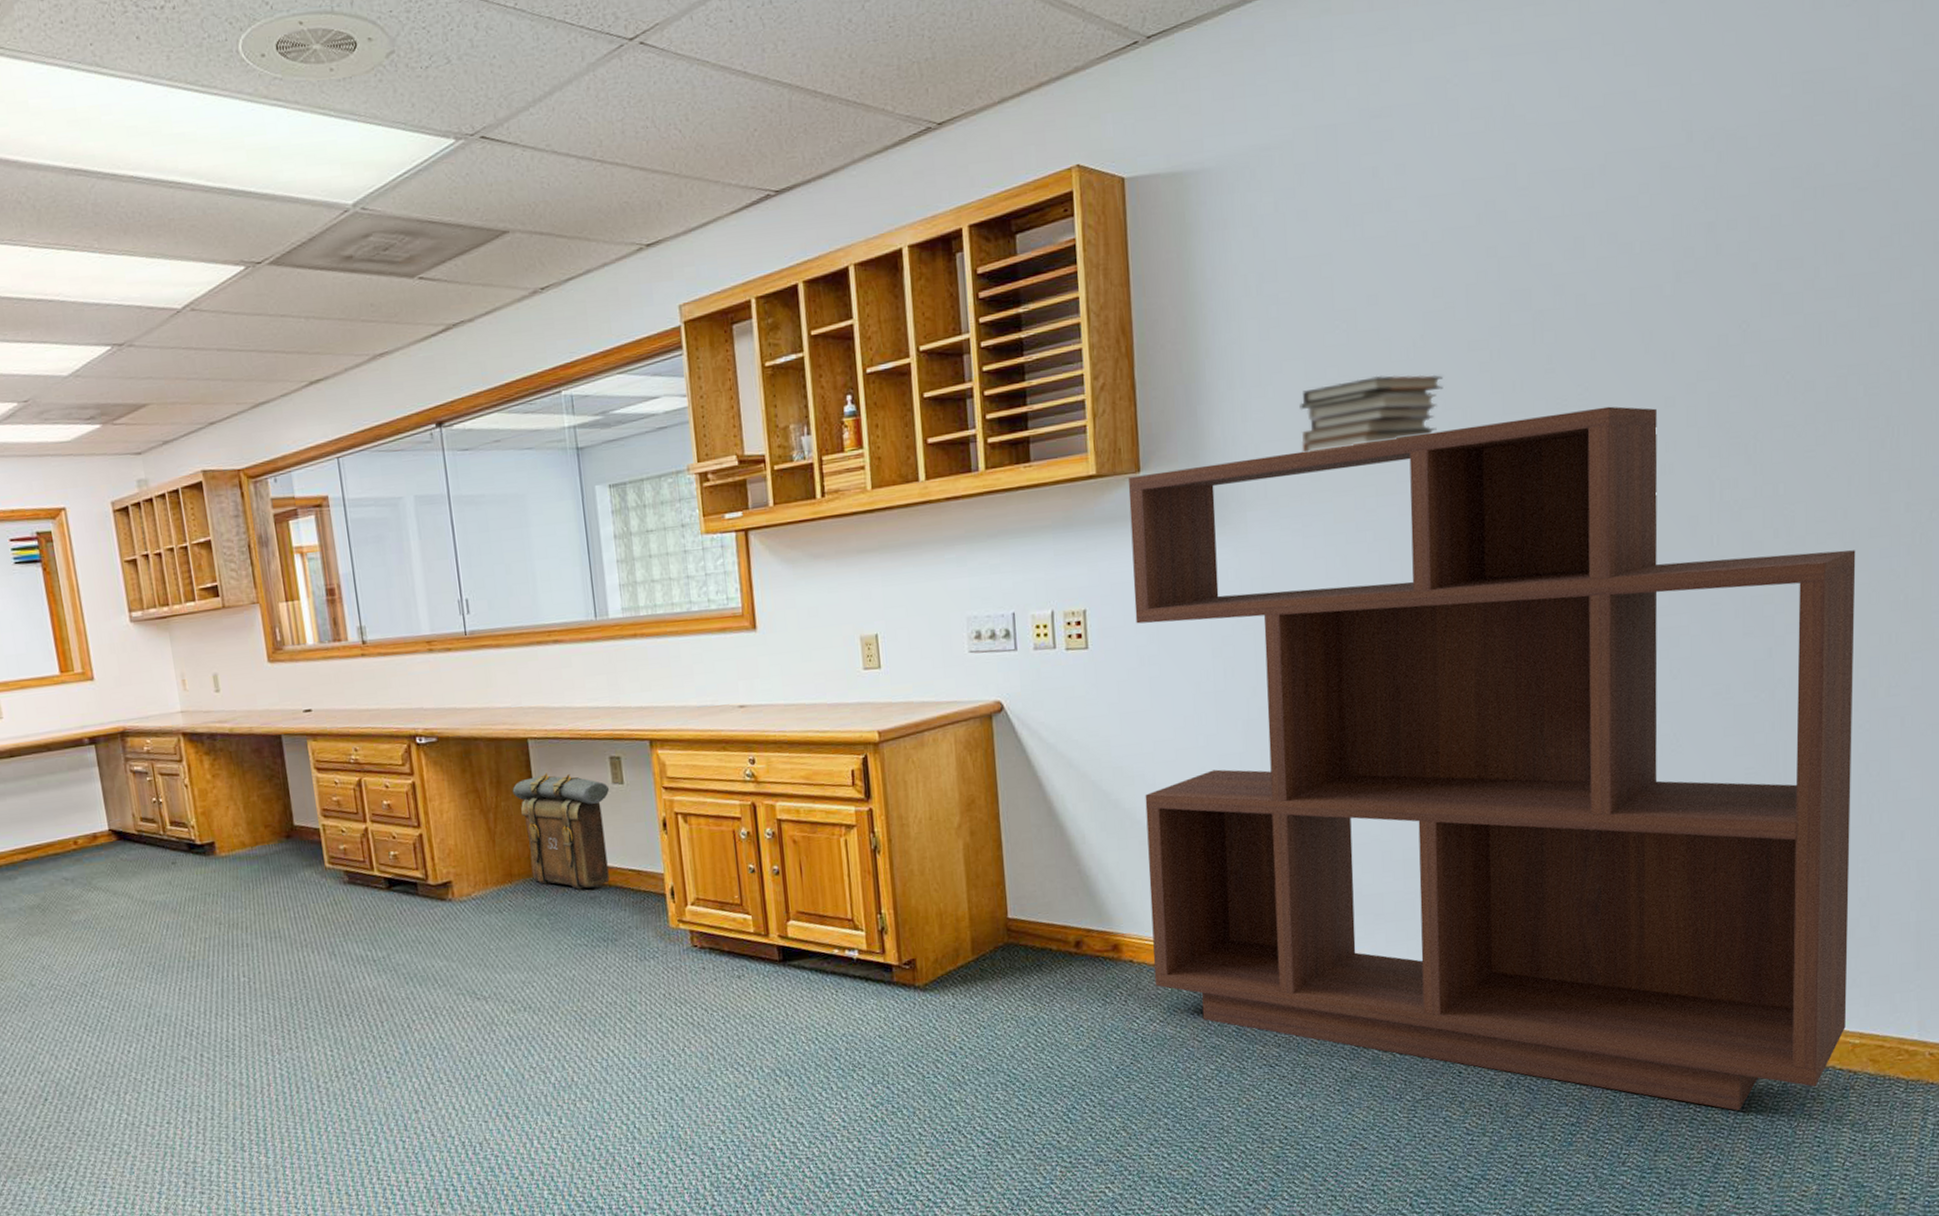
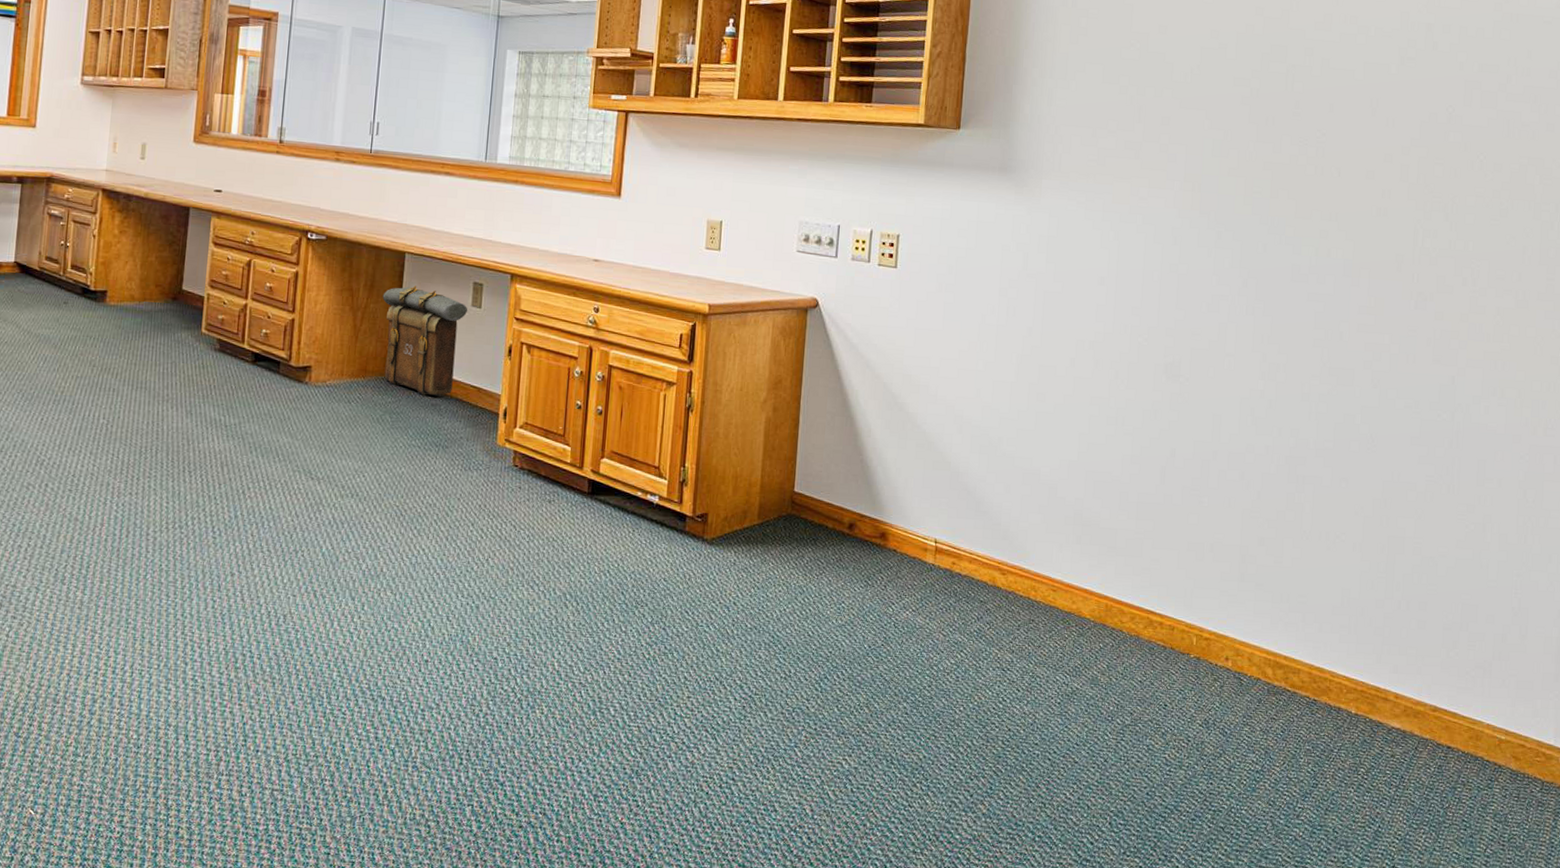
bookcase: present [1128,406,1856,1111] -> none [912,131,1526,784]
book stack: present [1299,374,1443,453] -> none [1093,90,1212,146]

